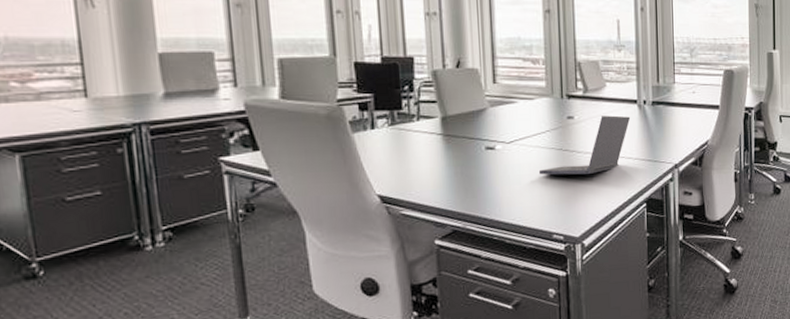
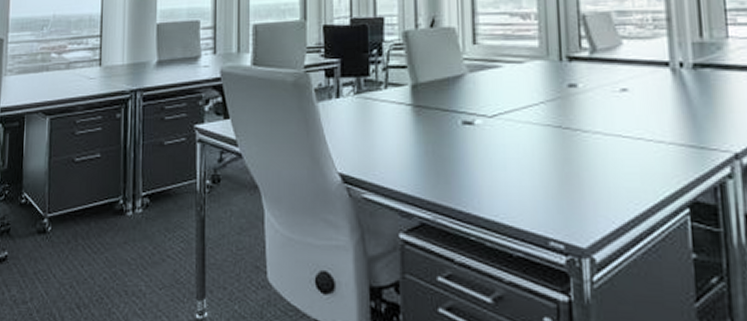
laptop computer: present [538,115,631,175] -> none [529,83,661,161]

